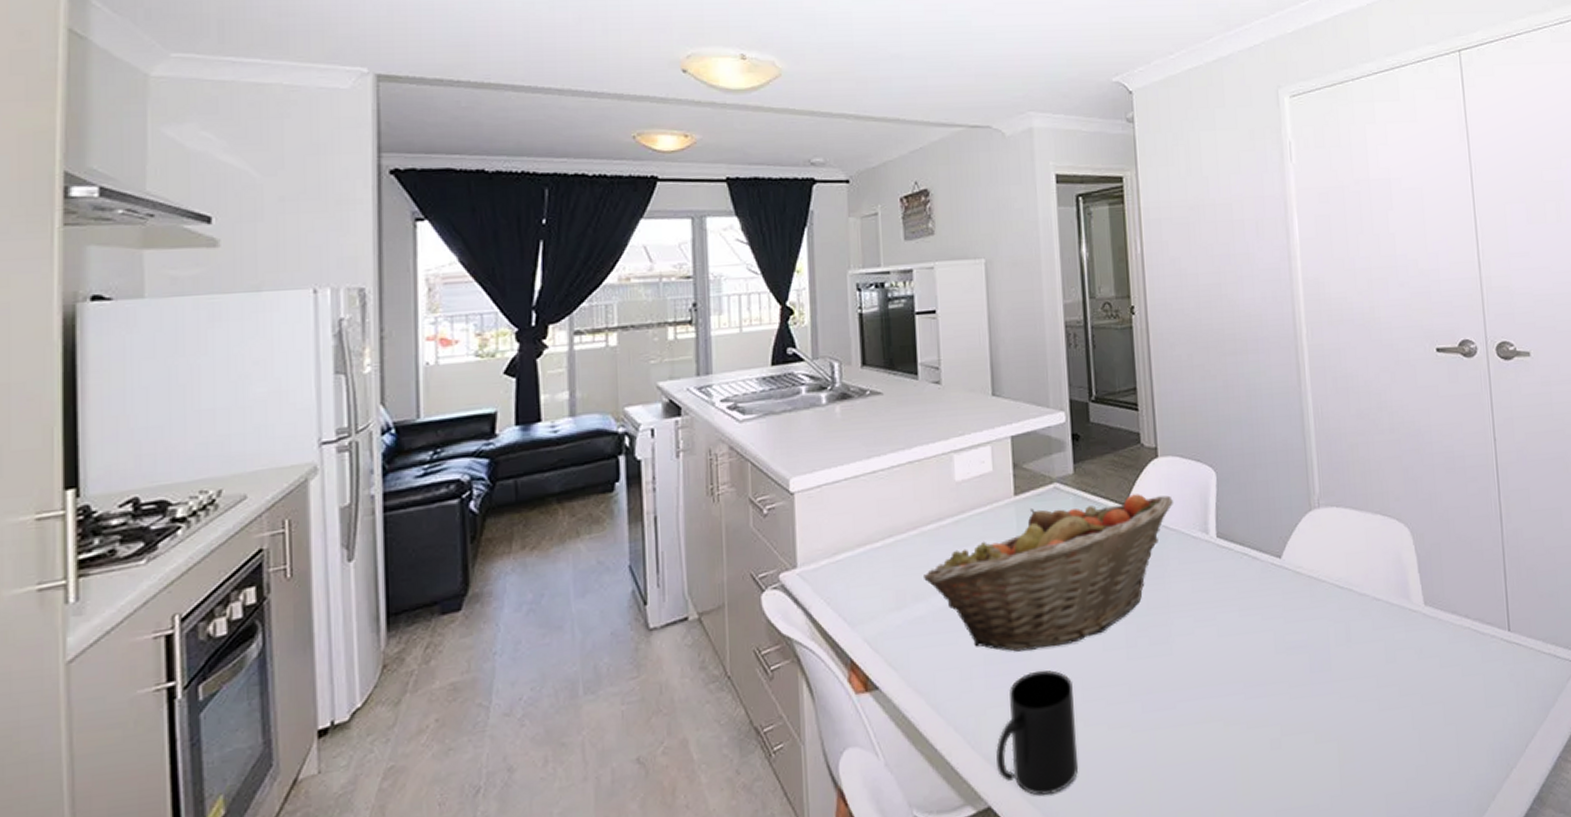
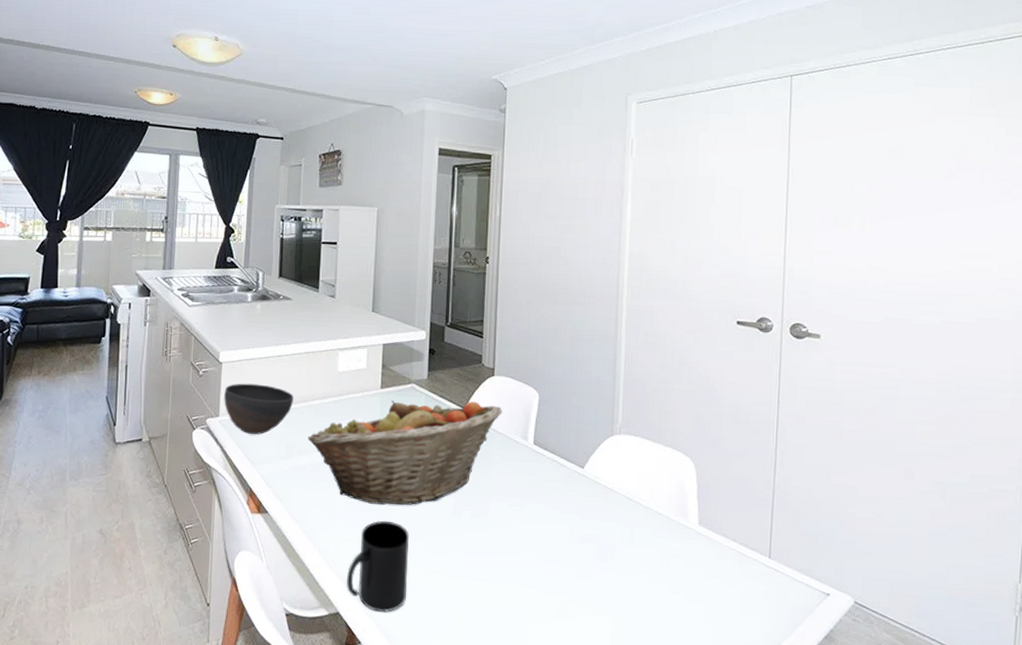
bowl: none [801,514,899,586] -> present [224,383,293,435]

